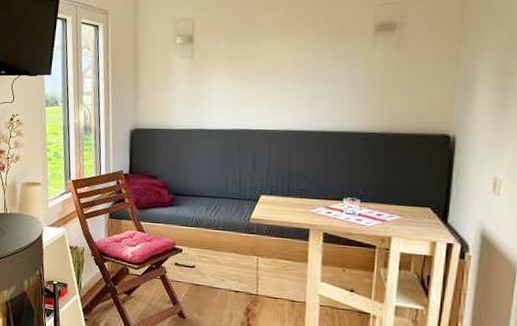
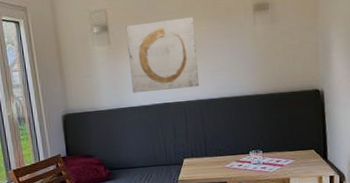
wall art: none [211,34,297,115] -> present [126,17,199,93]

